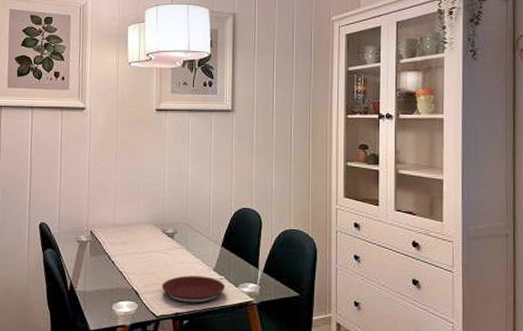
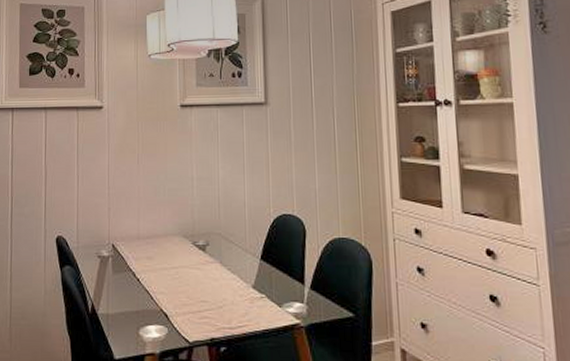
plate: present [161,275,225,304] -> none [194,294,266,327]

